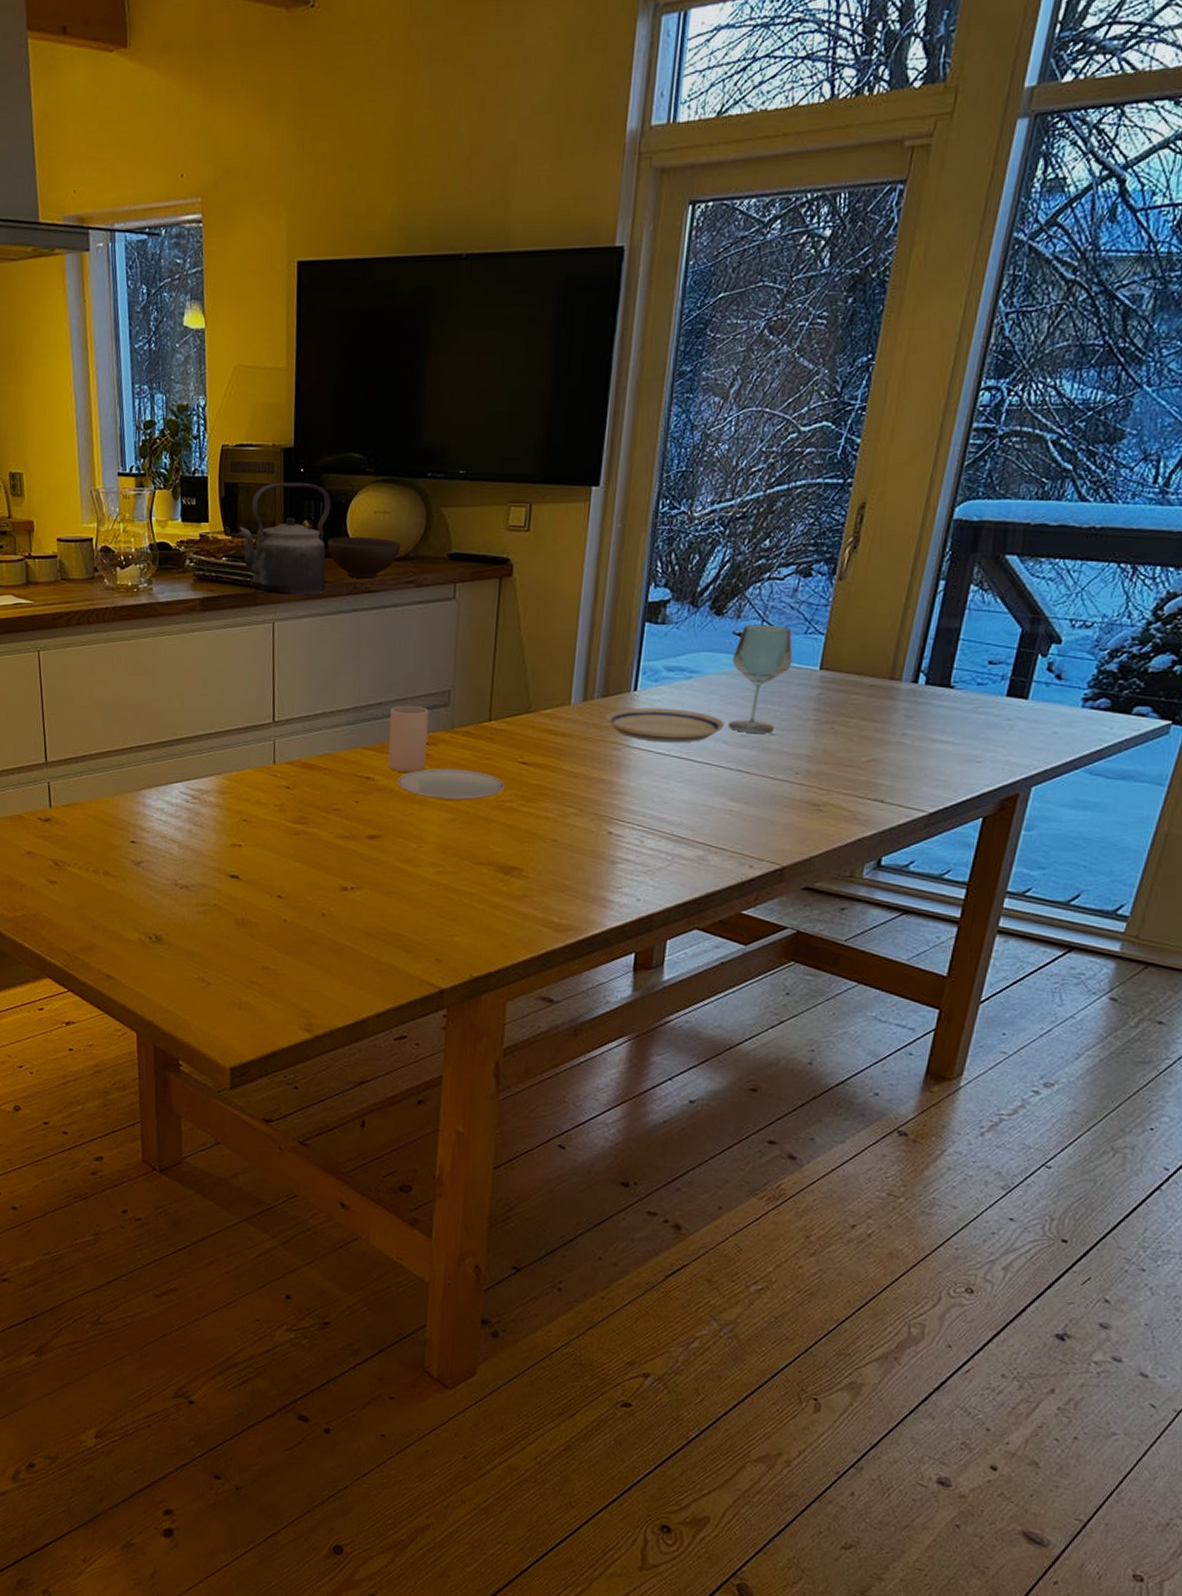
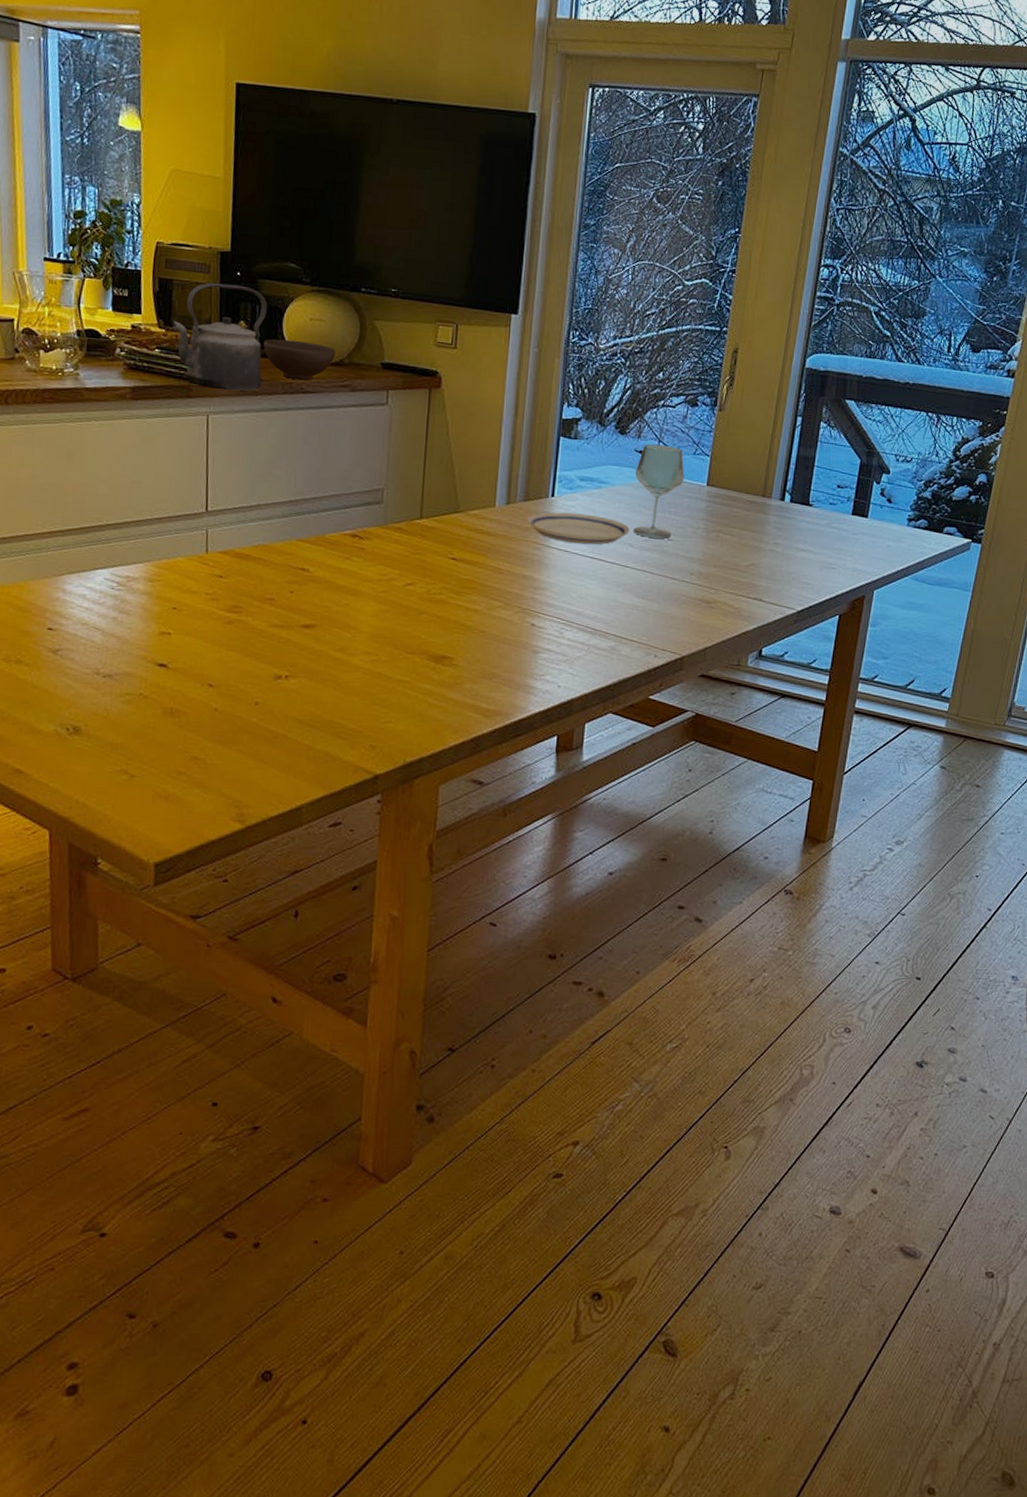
cup: present [387,705,429,774] -> none [322,500,363,566]
plate: present [397,768,505,801] -> none [332,561,436,593]

